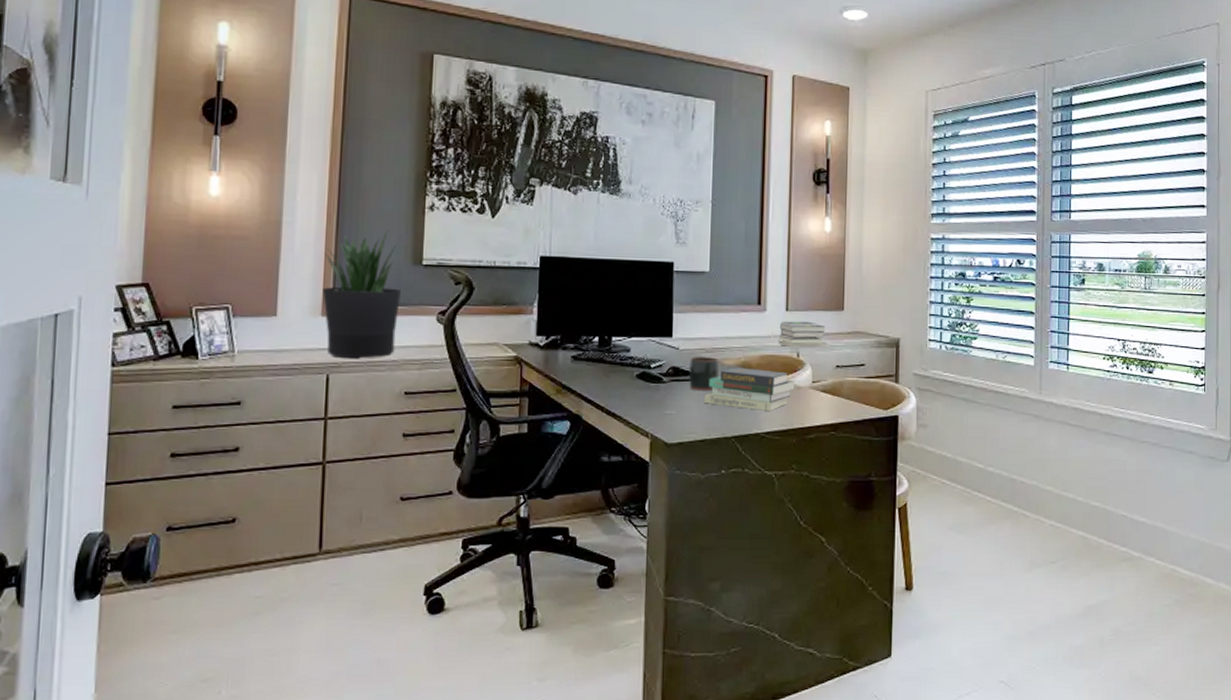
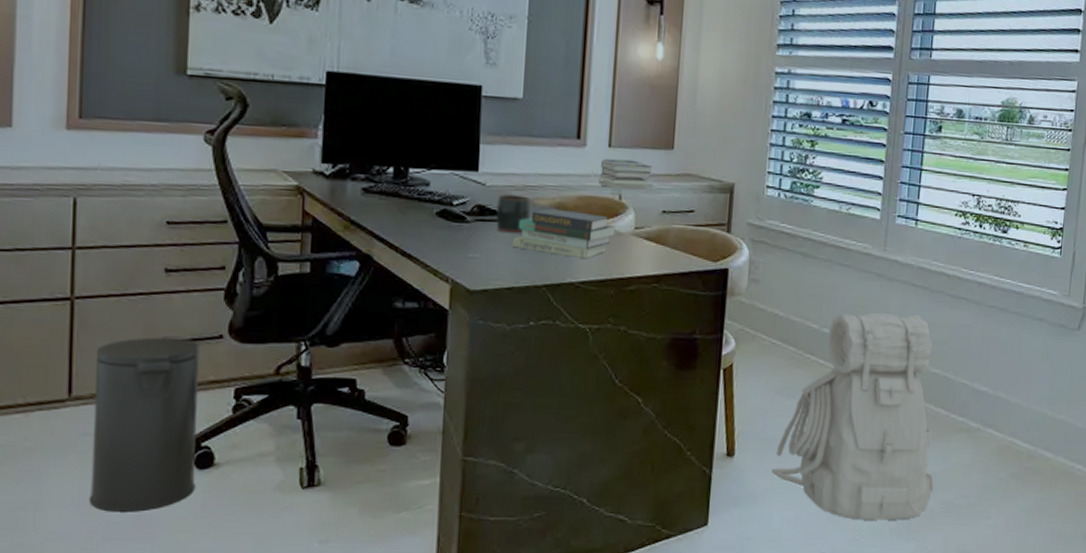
planter: present [322,230,401,359] -> none [67,32,161,182]
trash bin: none [335,495,433,656] -> present [88,337,201,512]
backpack: none [948,451,1103,649] -> present [771,312,934,520]

